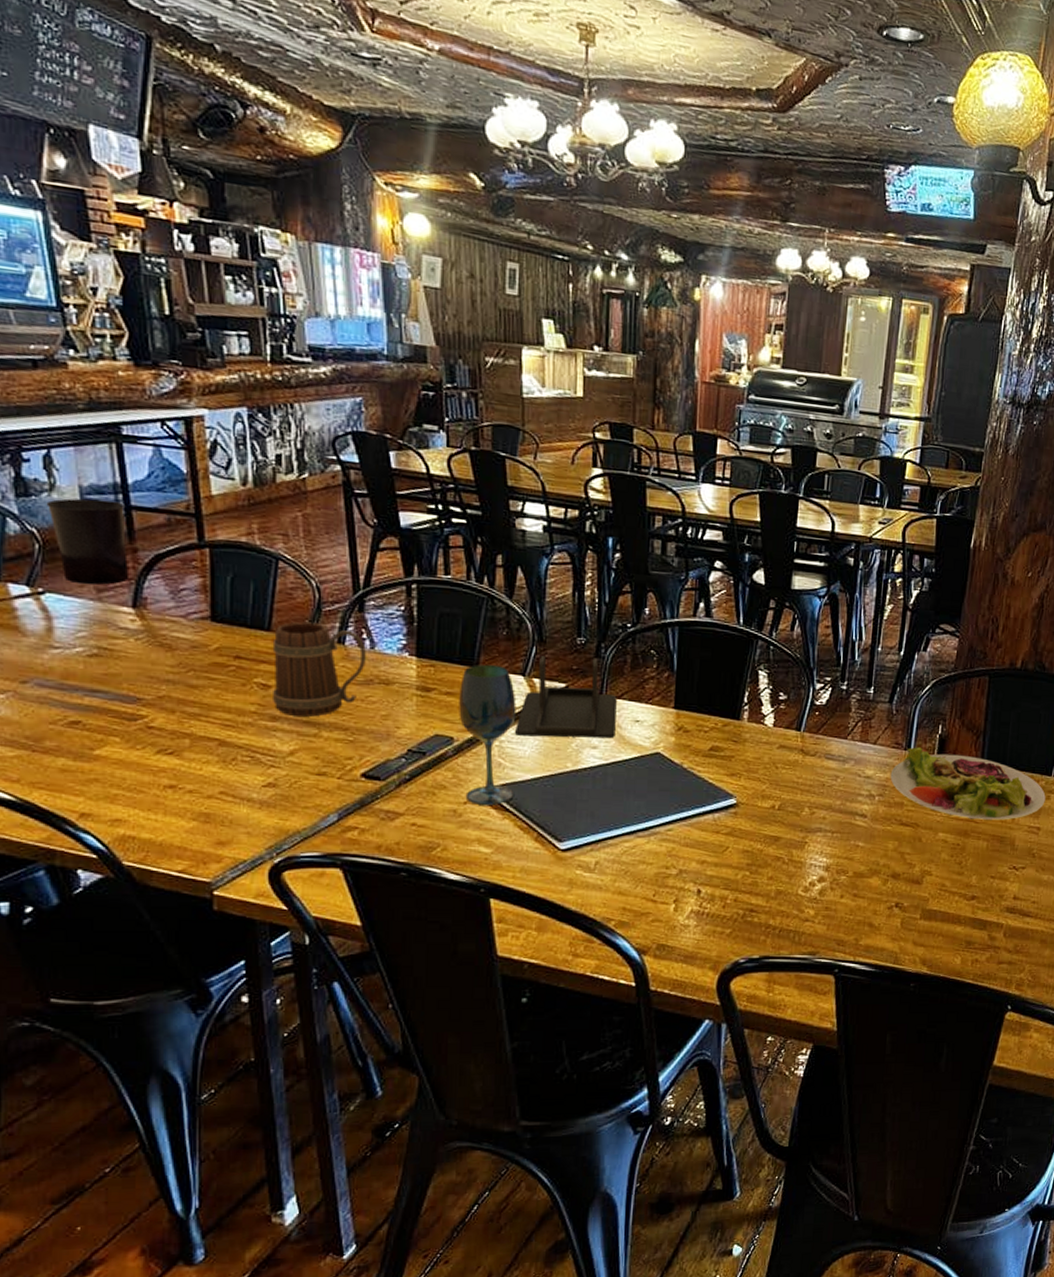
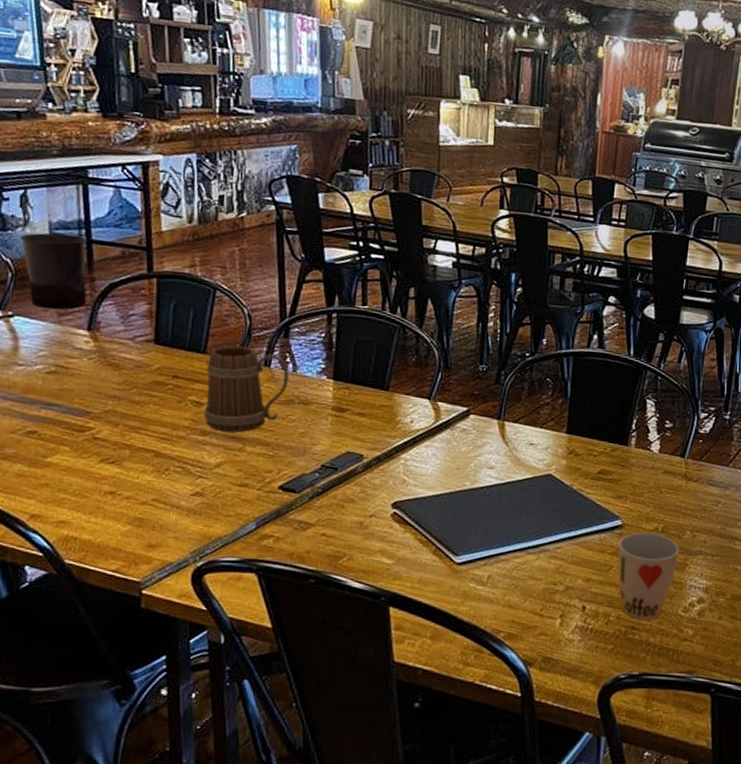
wineglass: present [459,664,517,805] -> none [369,387,422,519]
napkin holder: present [515,656,617,738] -> none [419,381,514,459]
cup: none [733,811,798,903] -> present [617,532,680,621]

